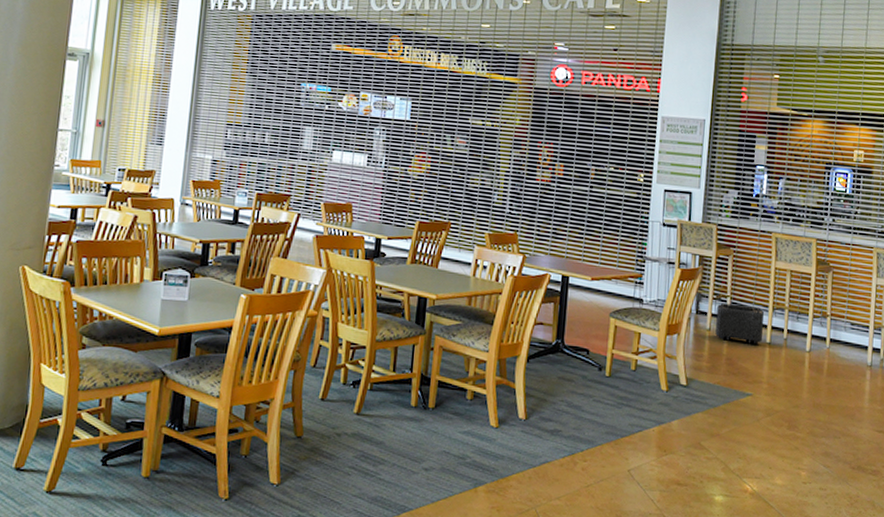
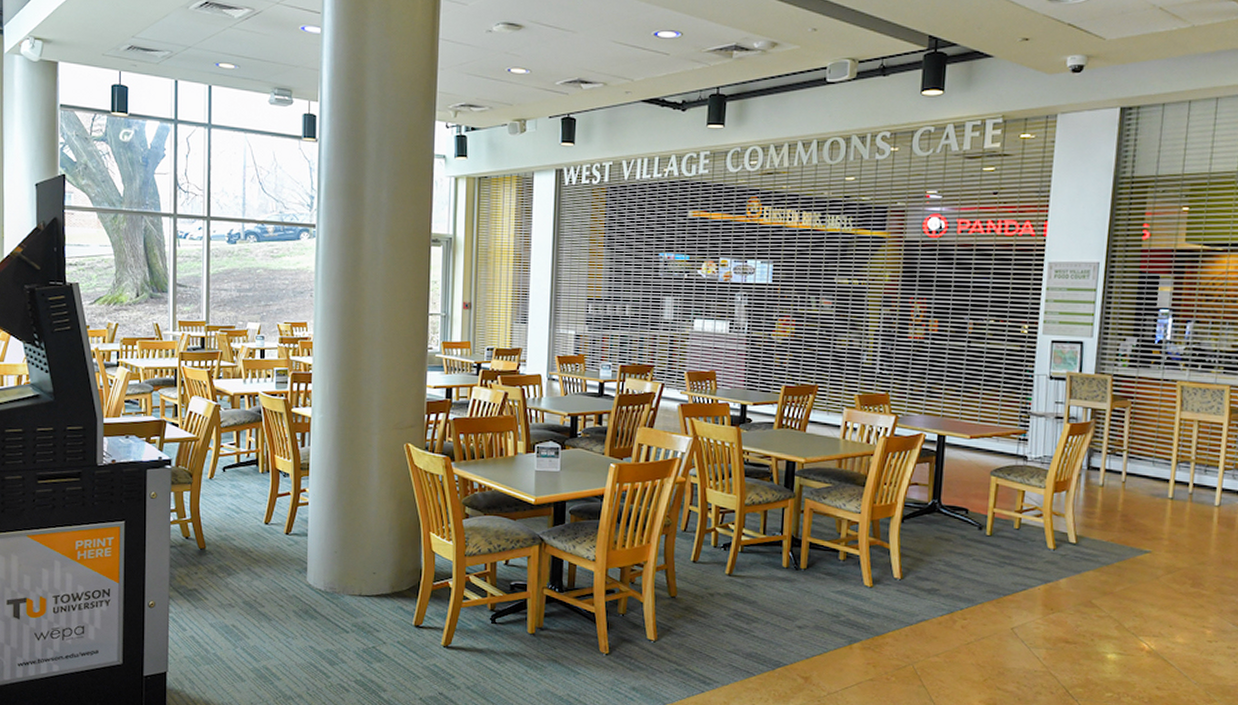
backpack: present [715,303,764,344] -> none [1109,457,1166,500]

